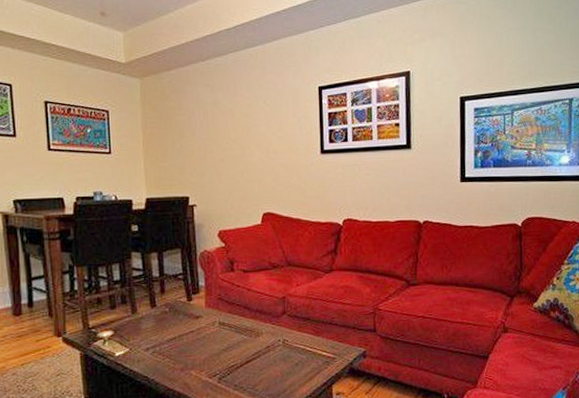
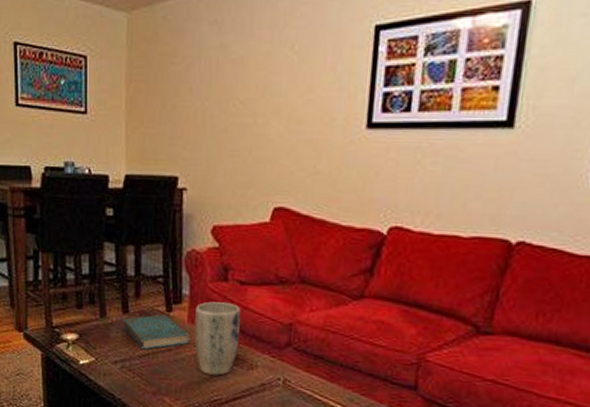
book: none [151,304,208,335] -> present [123,314,190,350]
plant pot: none [211,288,247,346] -> present [194,301,241,376]

